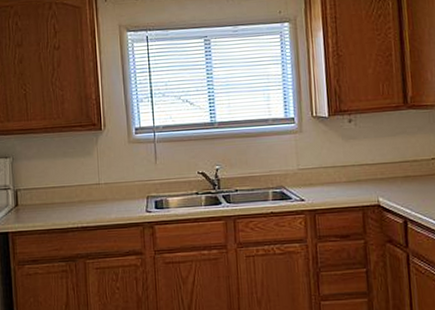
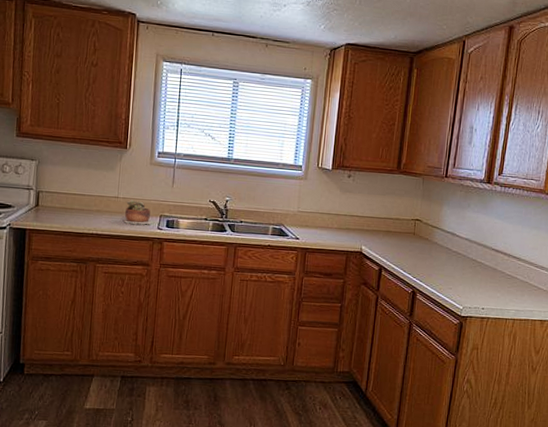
succulent plant: none [107,183,139,211] -> present [122,199,152,225]

